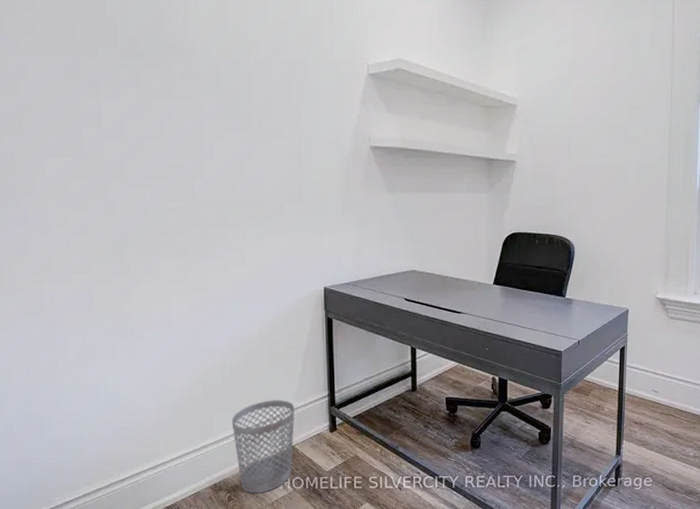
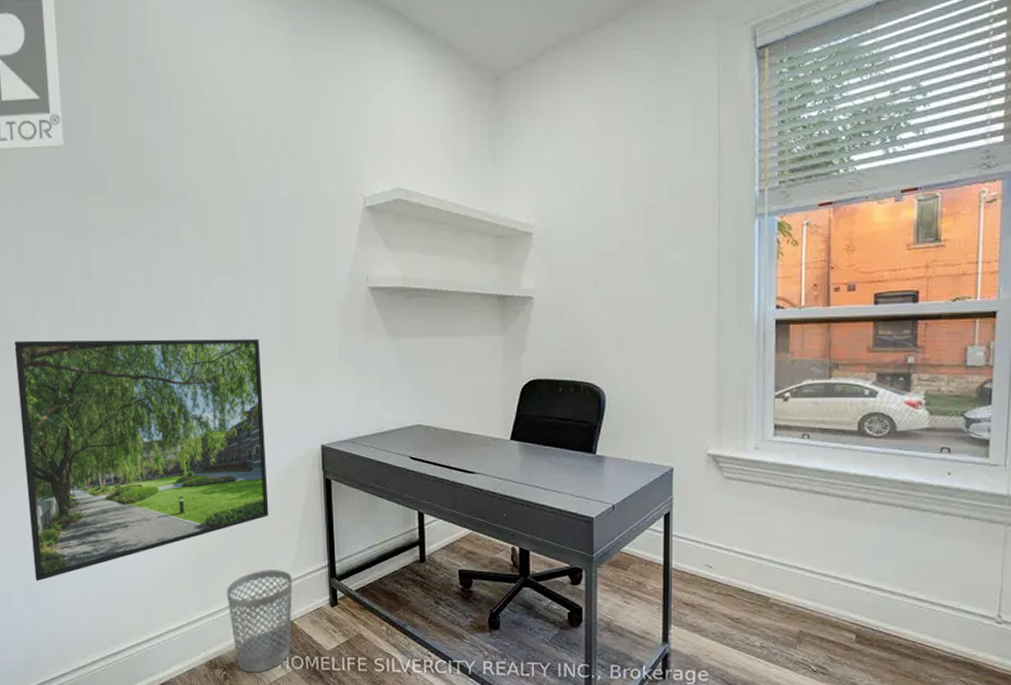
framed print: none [19,184,274,415] -> present [14,338,269,582]

